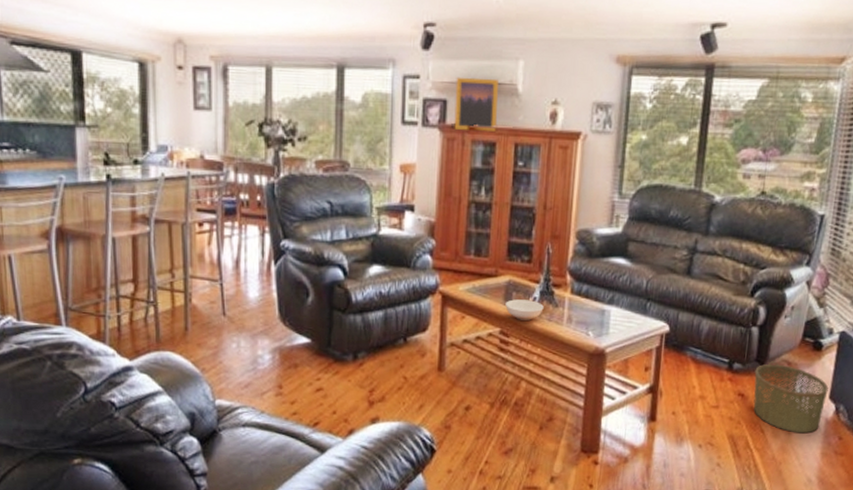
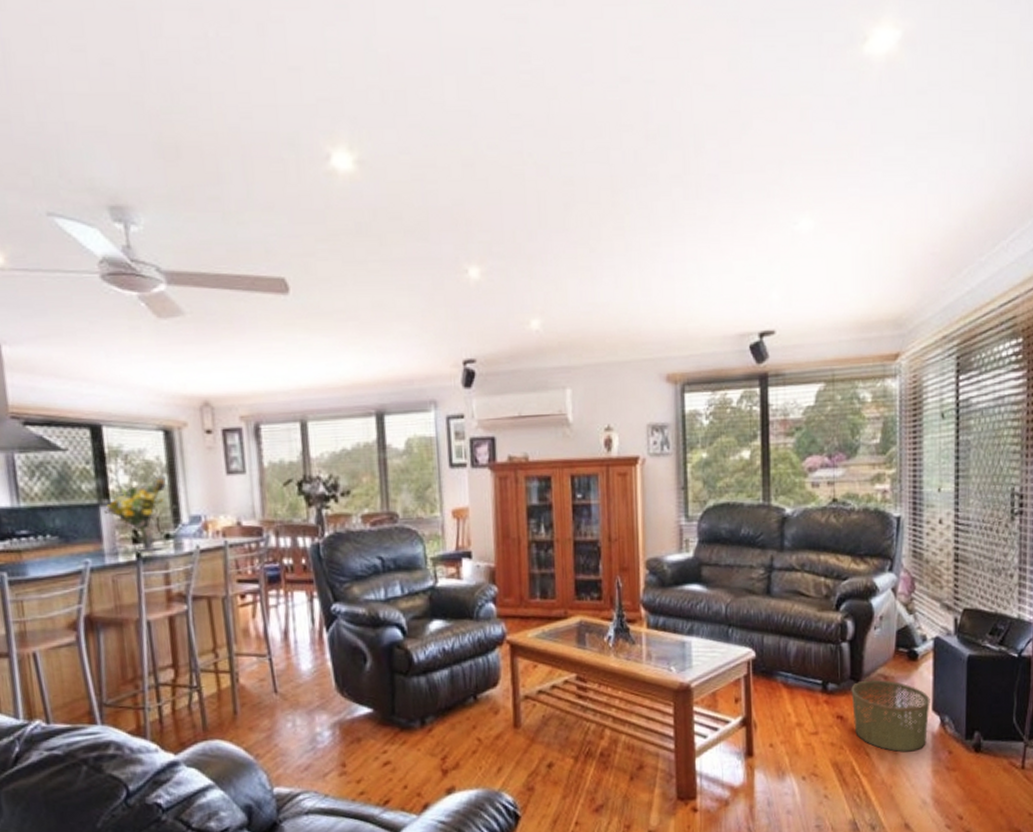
bouquet: none [79,104,138,174] -> present [103,475,166,552]
picture frame: present [454,77,498,133] -> none [502,410,551,469]
bowl: present [505,299,544,321] -> none [579,639,620,663]

